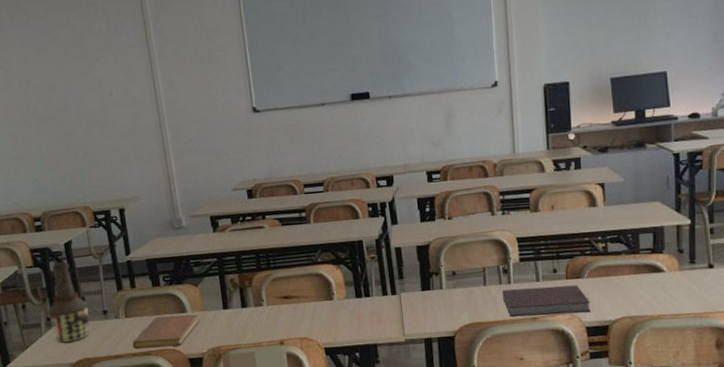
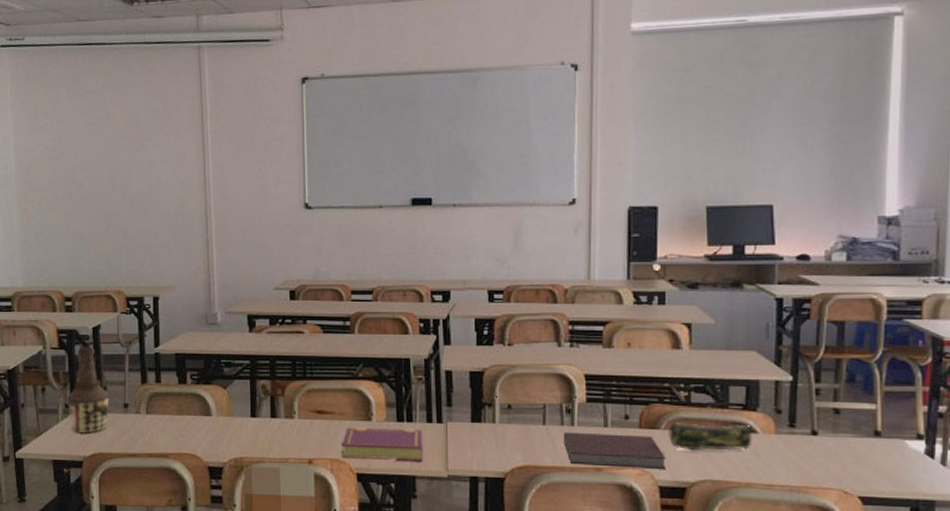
notebook: present [132,314,200,349] -> none [150,417,225,451]
book: none [308,302,382,336] -> present [342,427,423,462]
pencil case: none [591,265,661,293] -> present [668,422,753,451]

